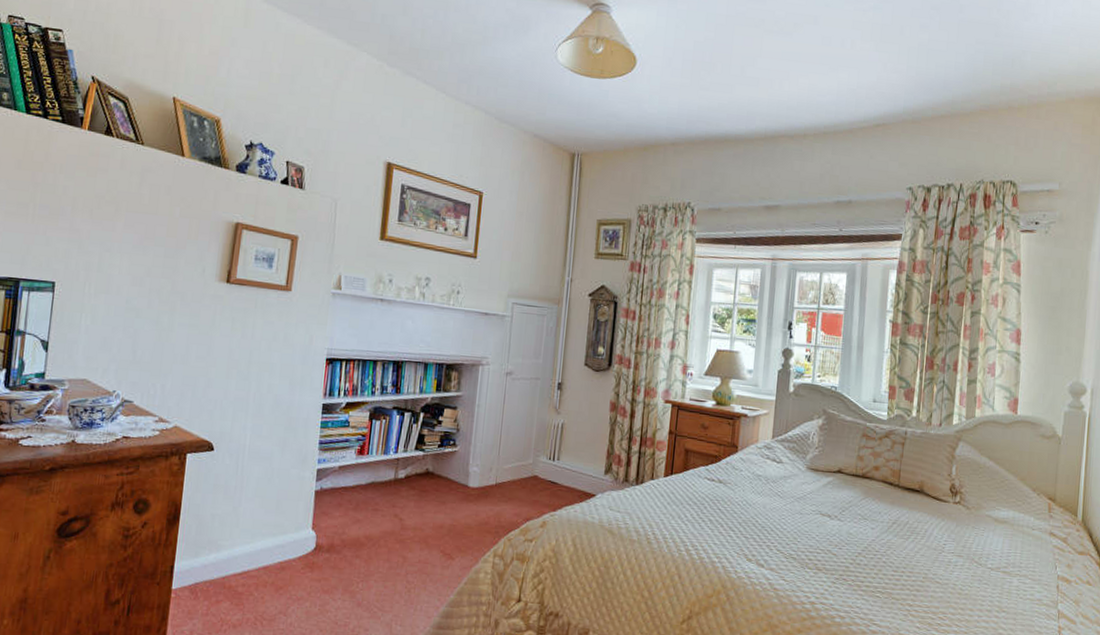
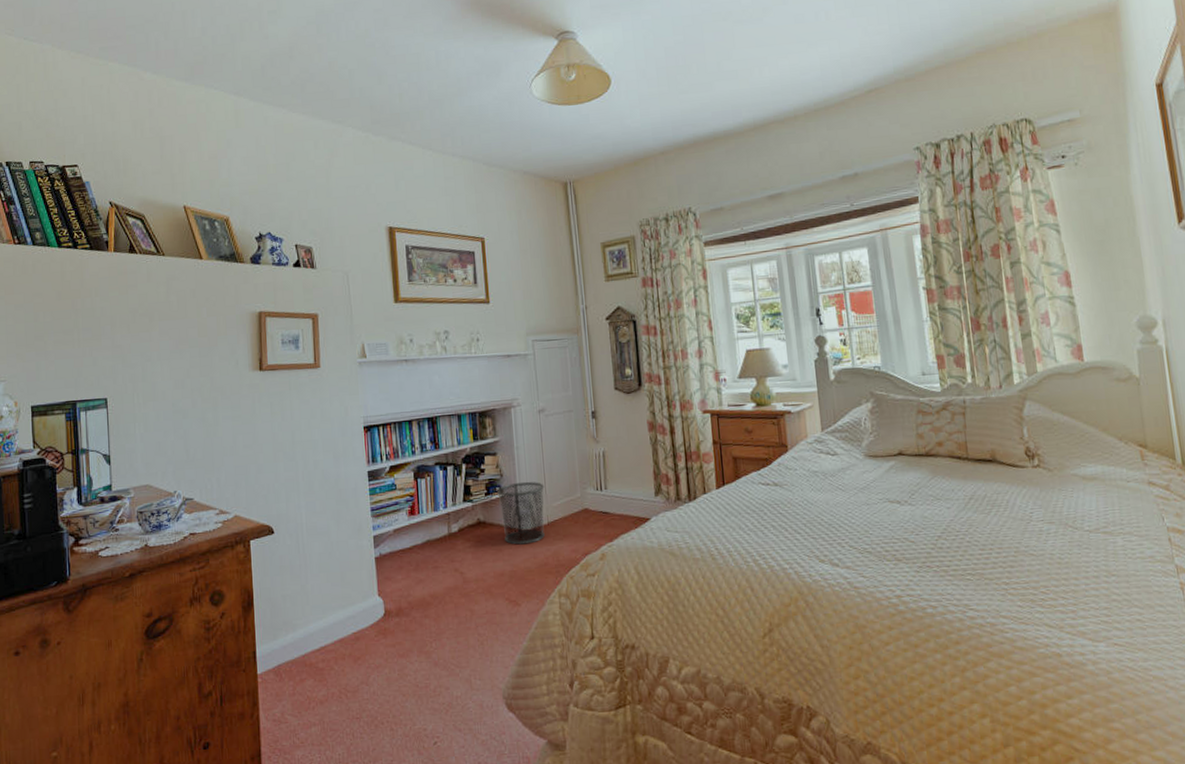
waste bin: none [450,439,499,501] -> present [497,482,545,545]

